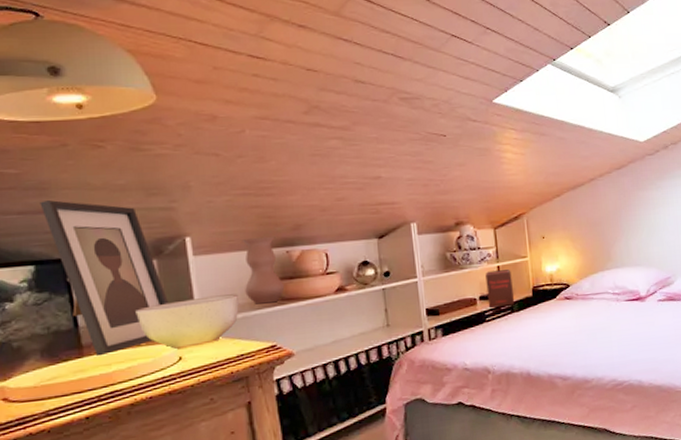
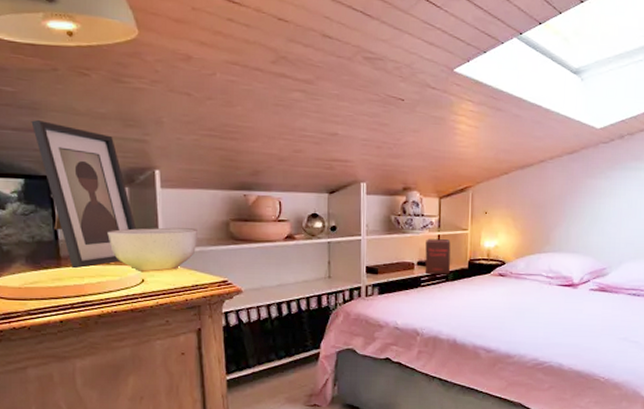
vase: present [241,236,285,305] -> none [204,178,240,242]

